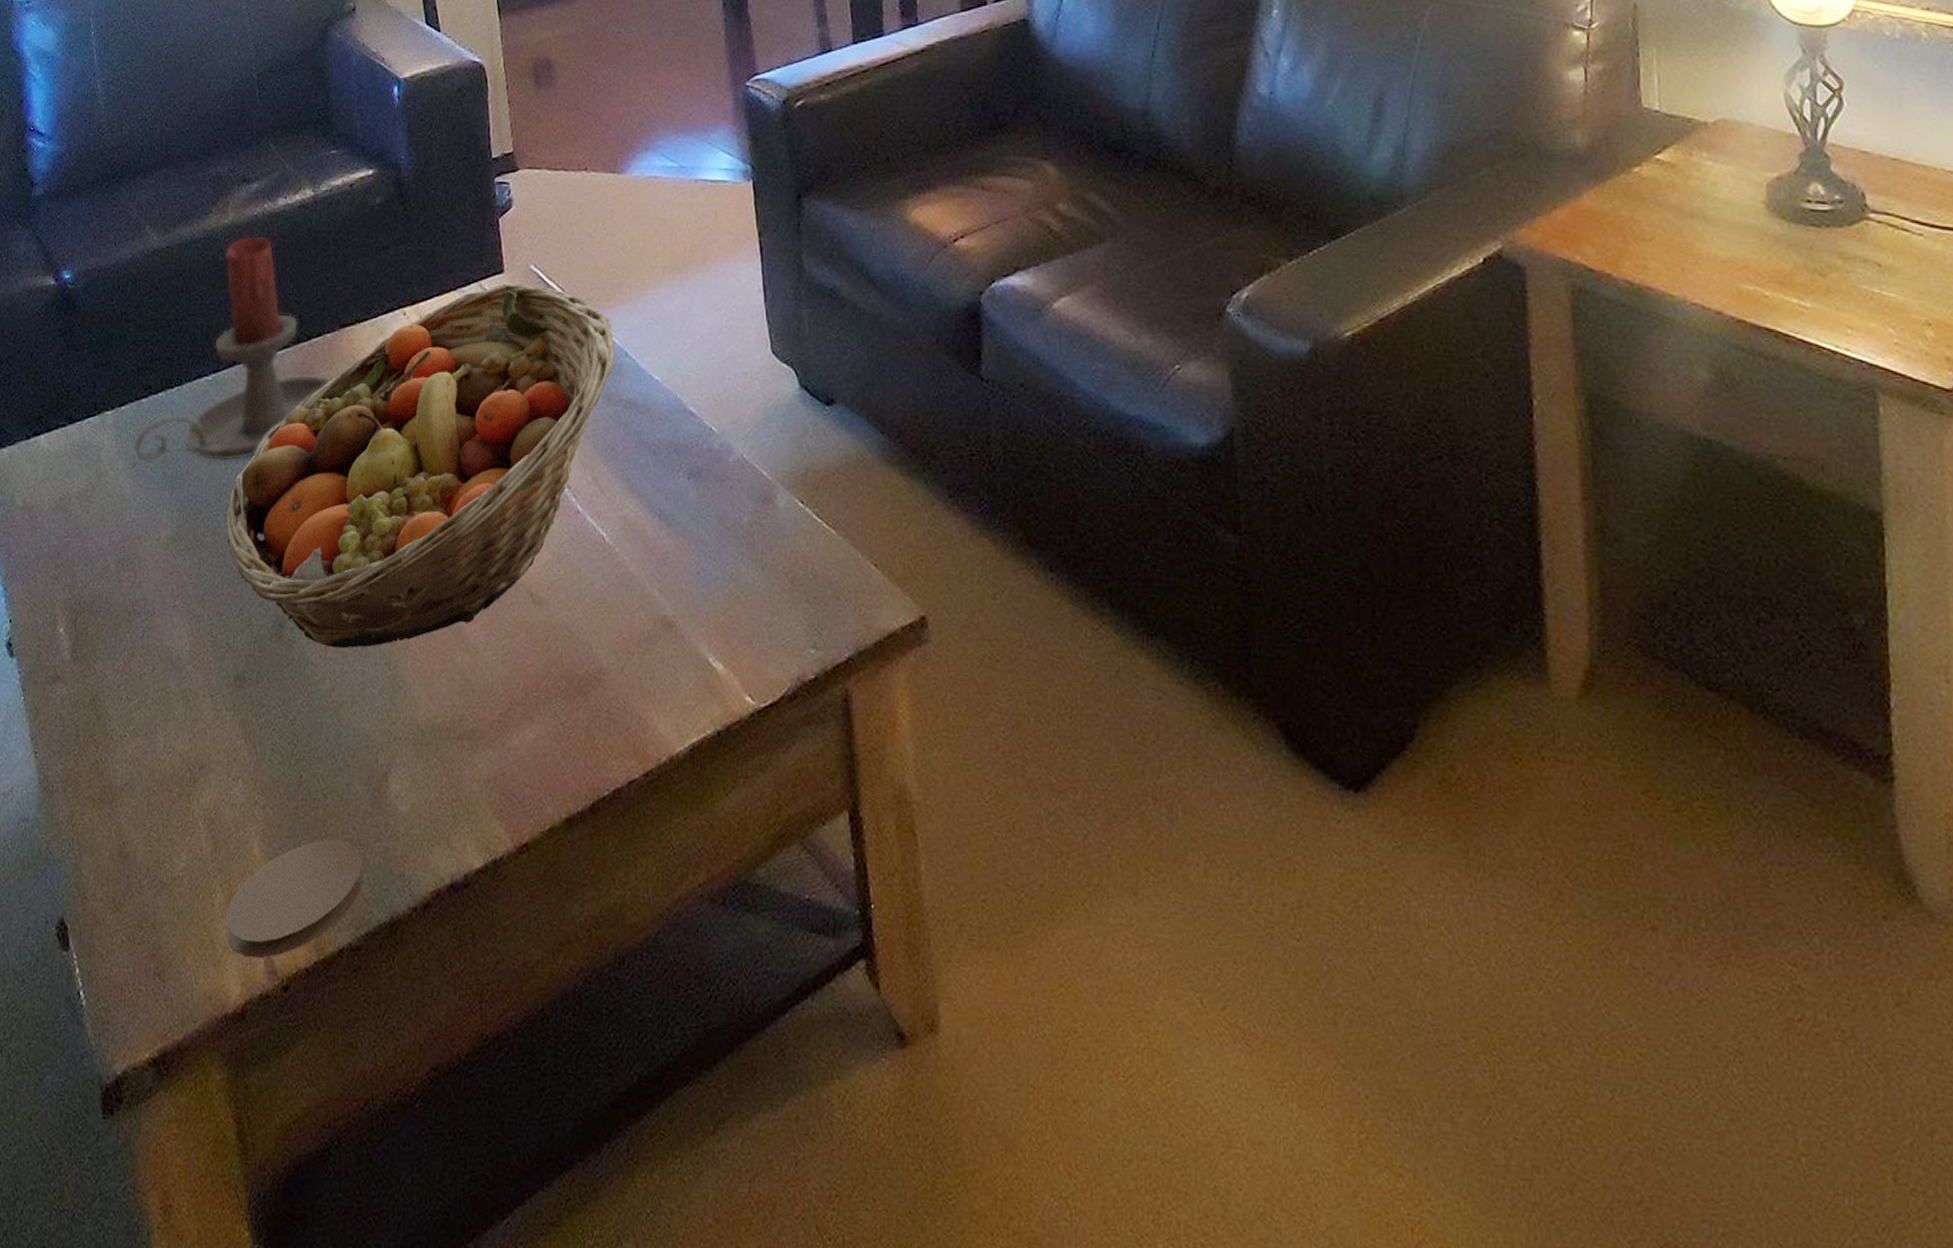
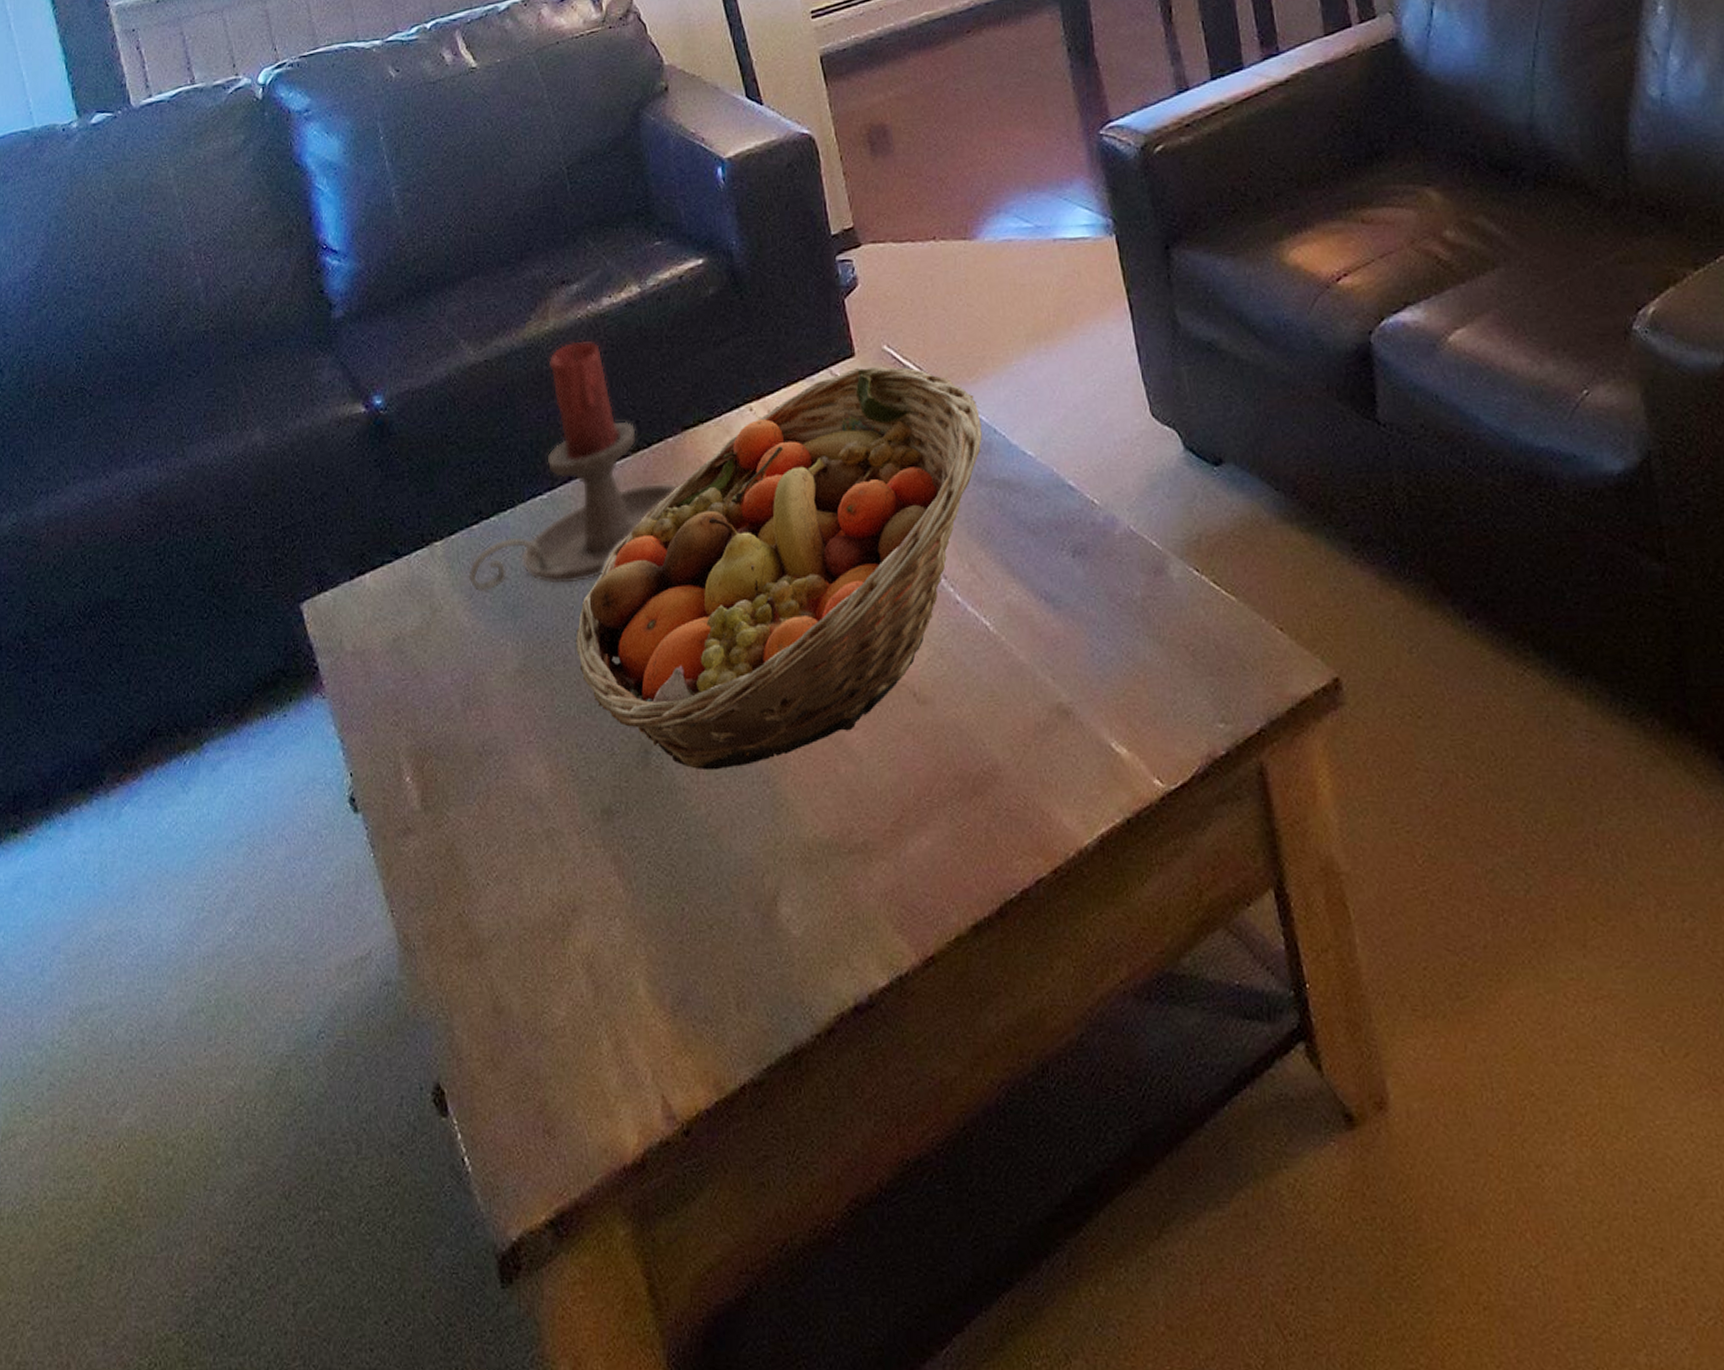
coaster: present [226,839,364,959] -> none [615,972,760,1105]

